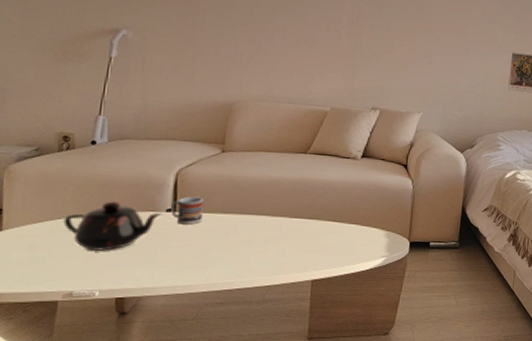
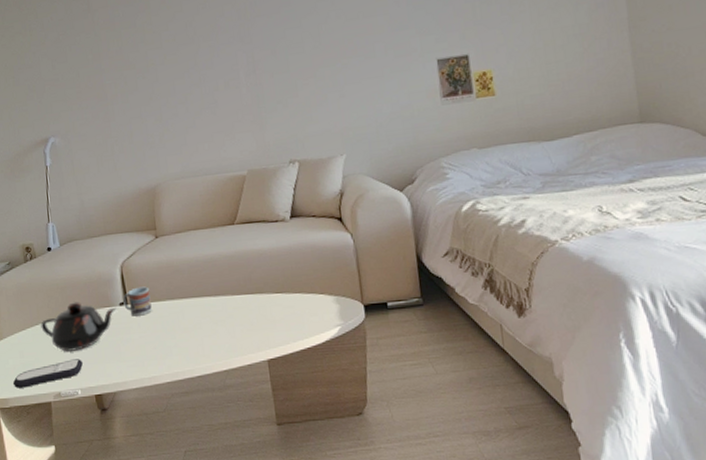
remote control: none [12,259,108,284] -> present [13,359,83,388]

